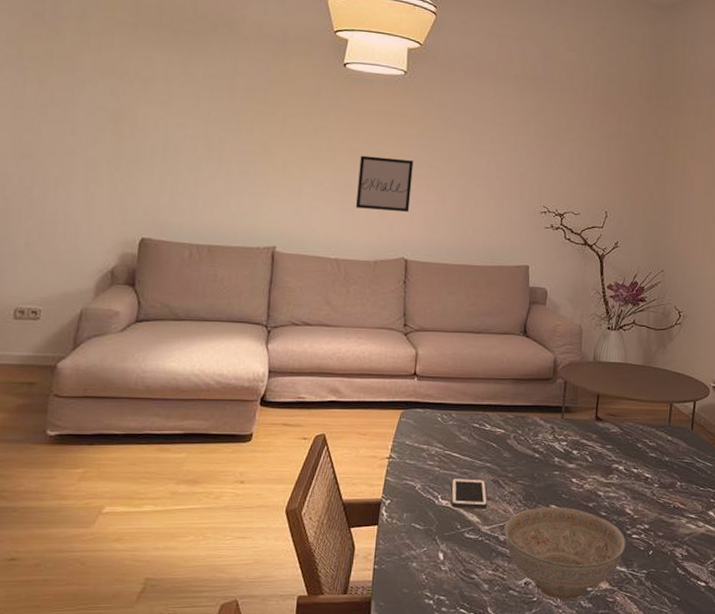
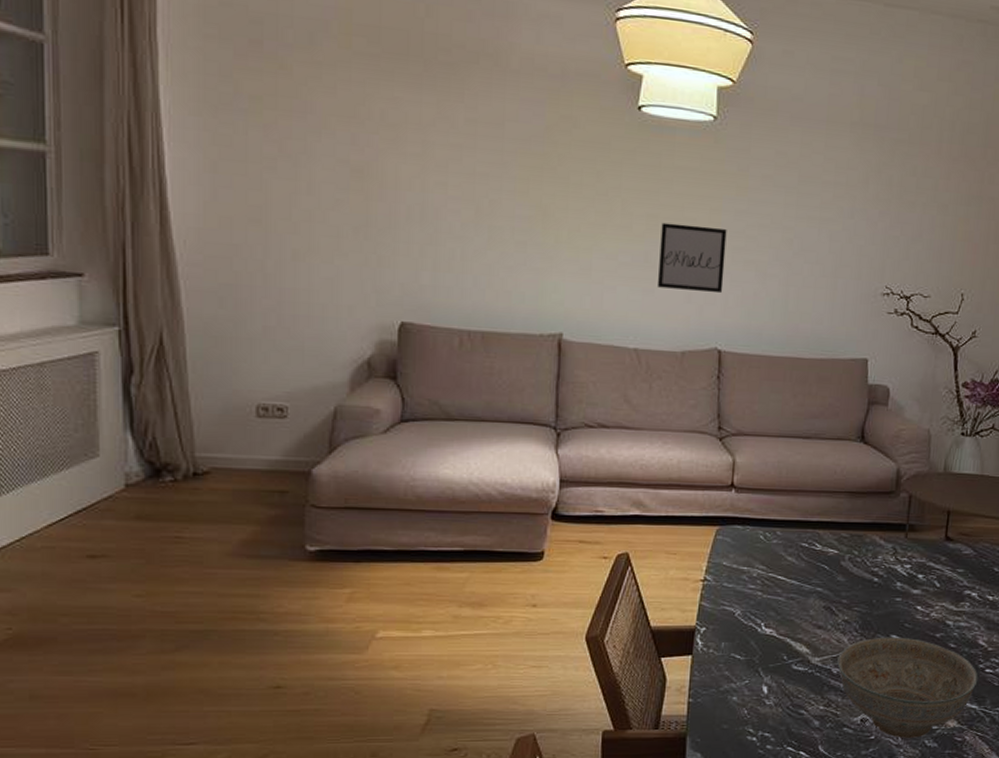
cell phone: present [450,477,488,509] -> none [775,603,819,639]

